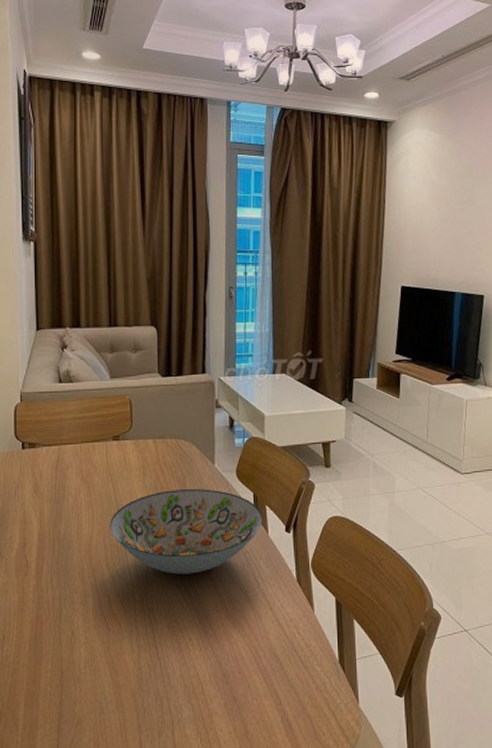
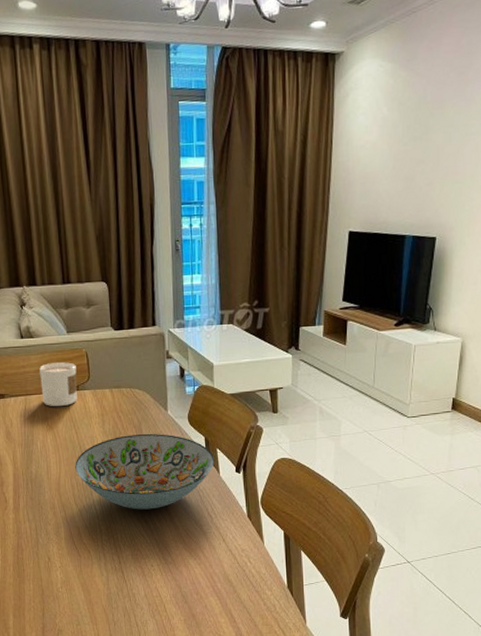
candle: none [77,408,118,458] -> present [39,361,77,407]

